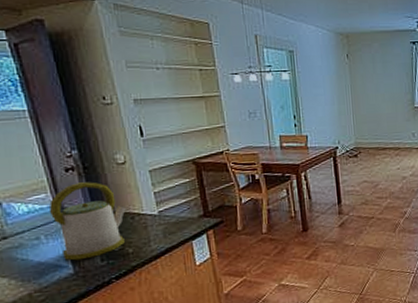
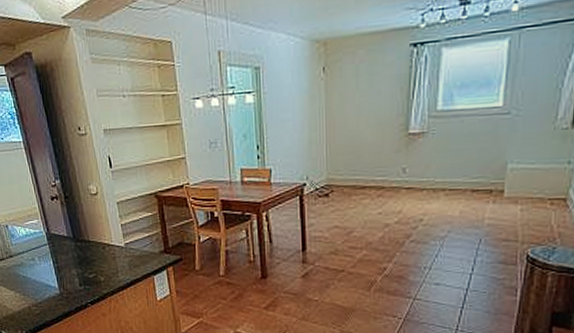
kettle: present [49,182,126,261] -> none [40,211,98,283]

